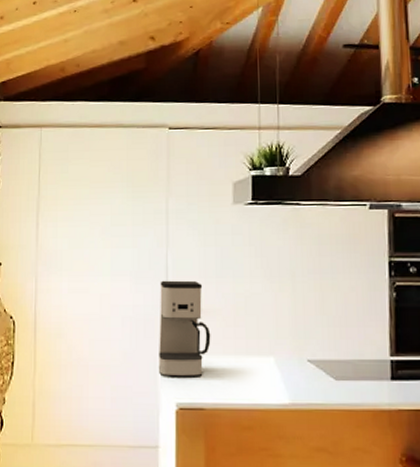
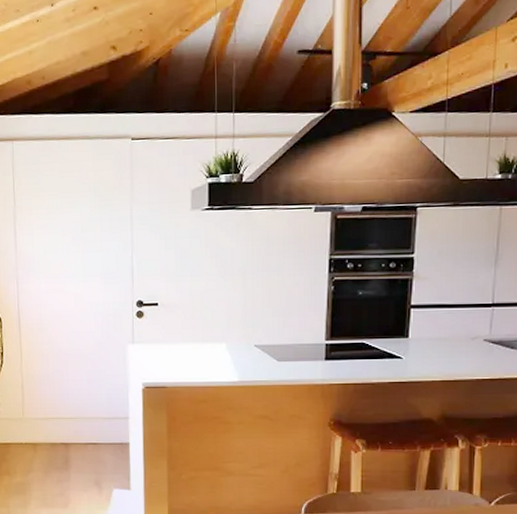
coffee maker: present [158,280,211,377] -> none [126,279,172,362]

